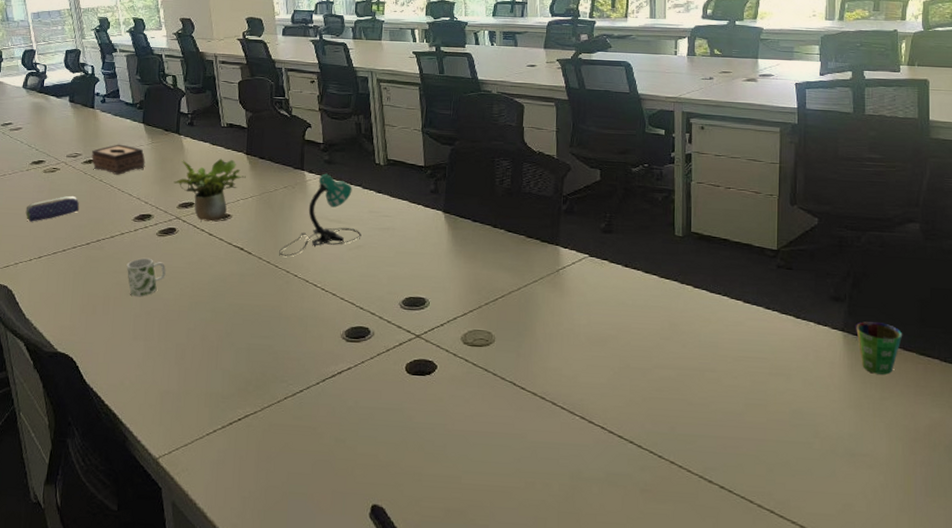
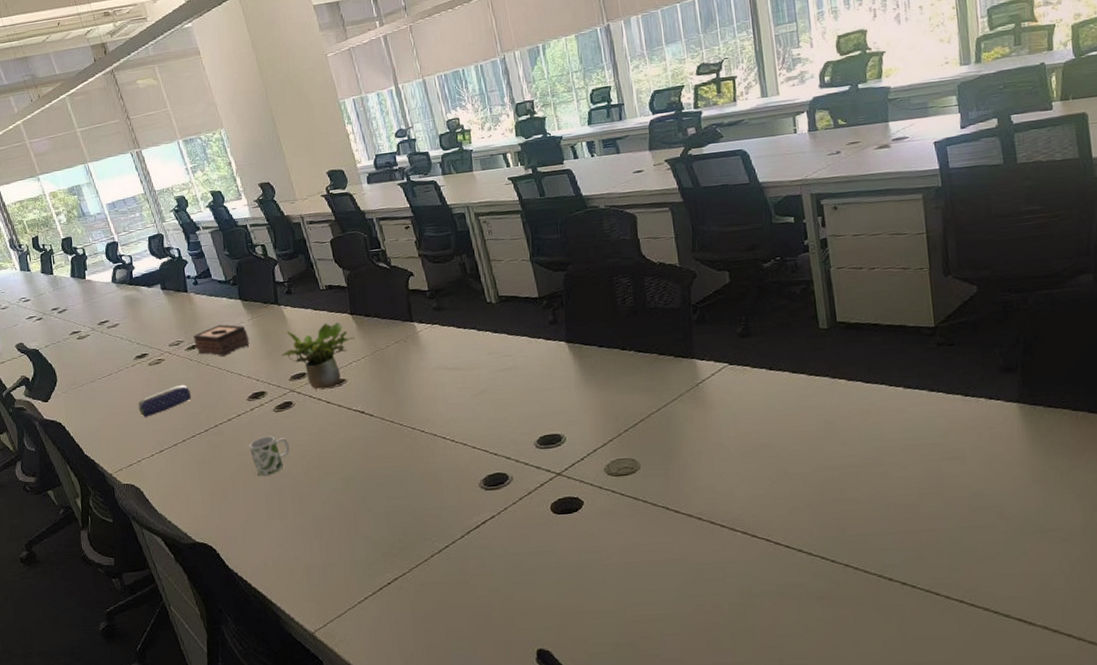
desk lamp: present [279,173,362,257] -> none [401,321,484,413]
cup: present [855,322,903,375] -> none [1031,387,1087,443]

